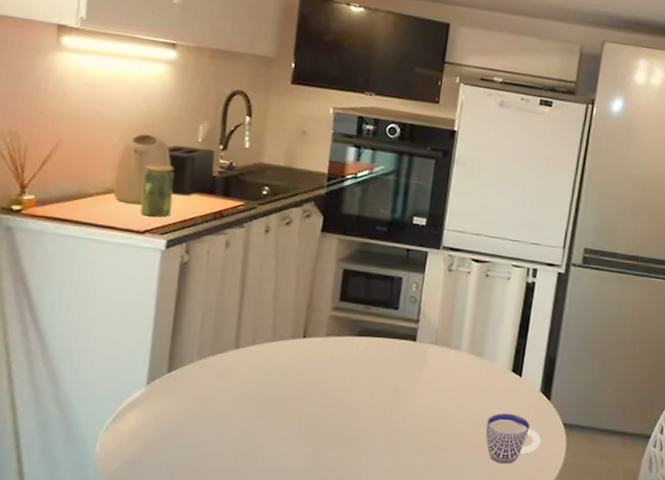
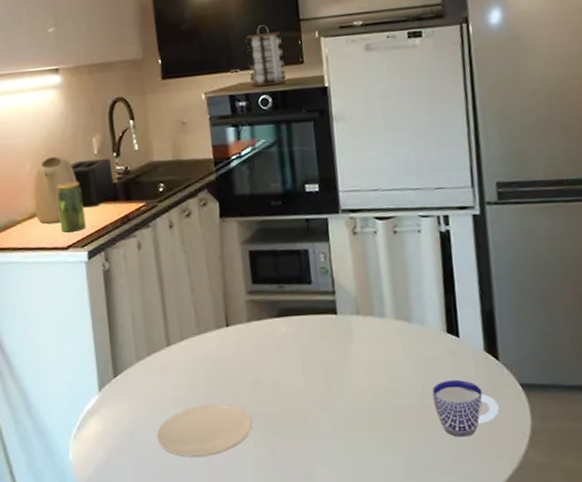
plate: none [202,410,309,461] -> present [157,404,253,457]
spice rack: none [383,56,424,118] -> present [246,24,287,88]

